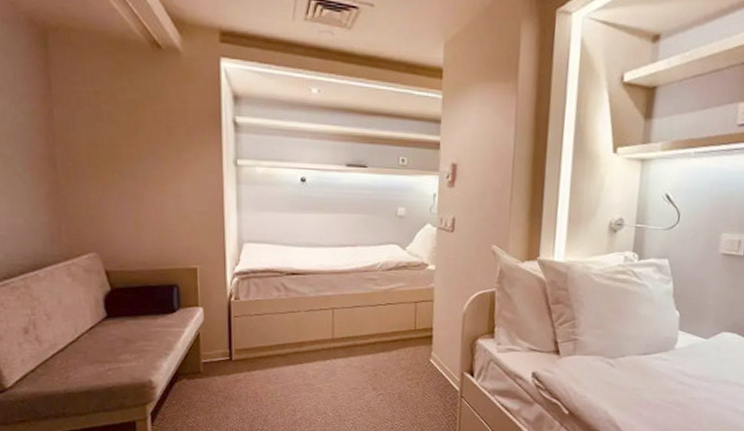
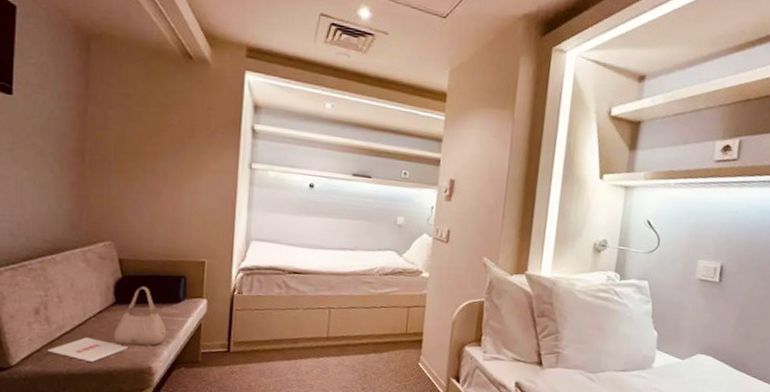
magazine: none [41,355,126,381] -> present [46,337,128,363]
handbag: none [109,298,163,360] -> present [114,286,166,346]

